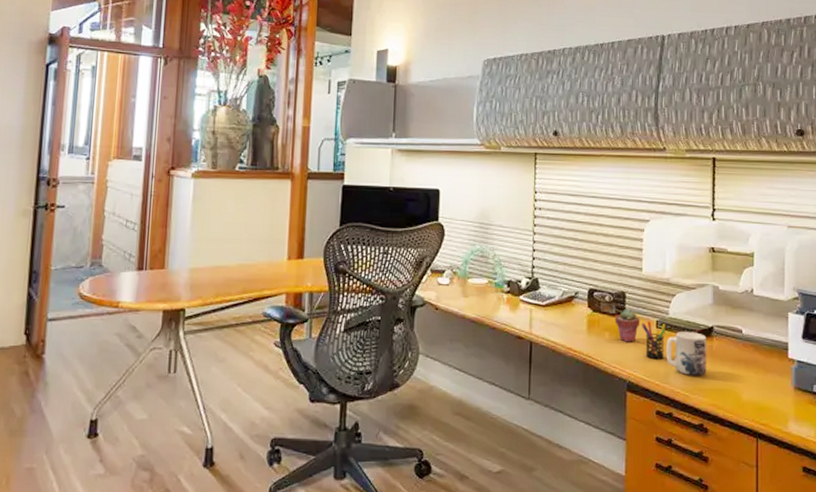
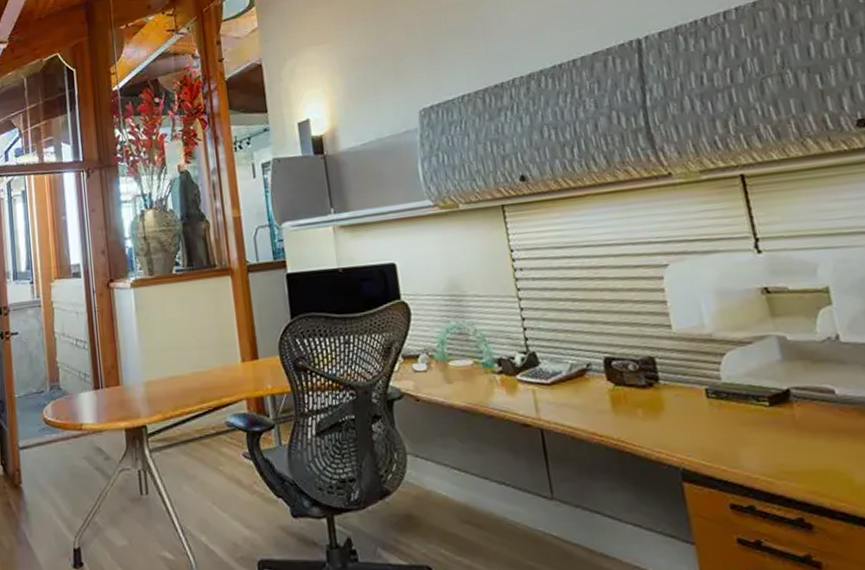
potted succulent: present [614,308,641,342] -> none [646,377,683,420]
pen holder: present [642,321,666,360] -> none [685,390,726,439]
mug: present [666,331,707,376] -> none [725,398,793,456]

